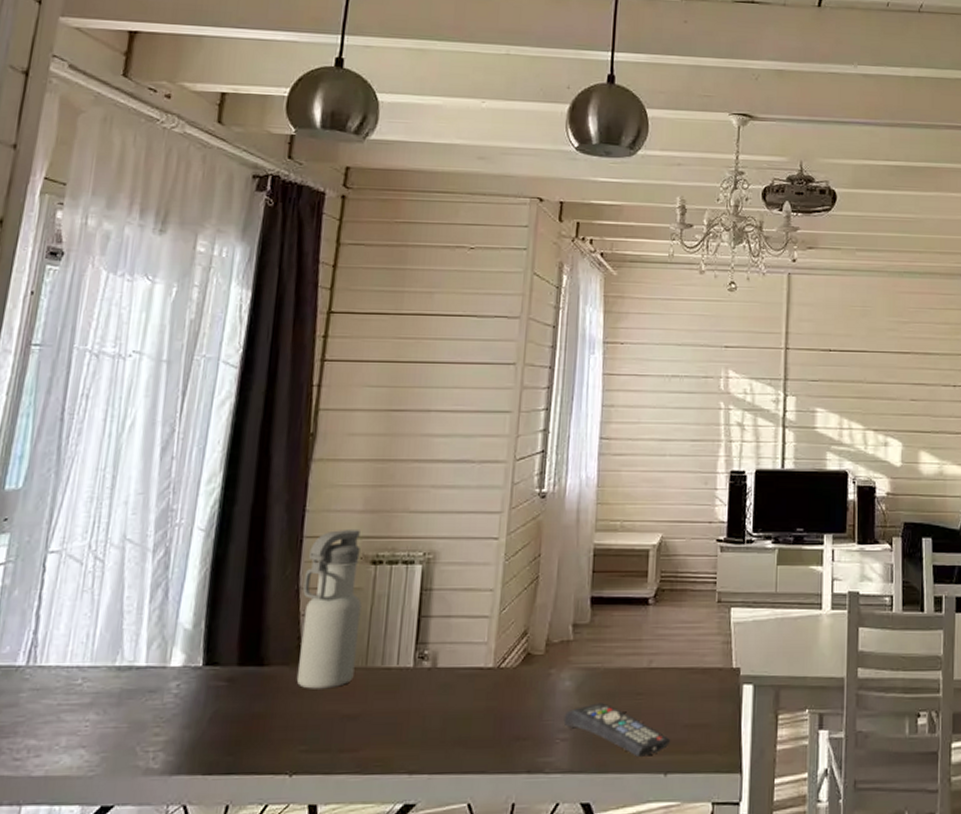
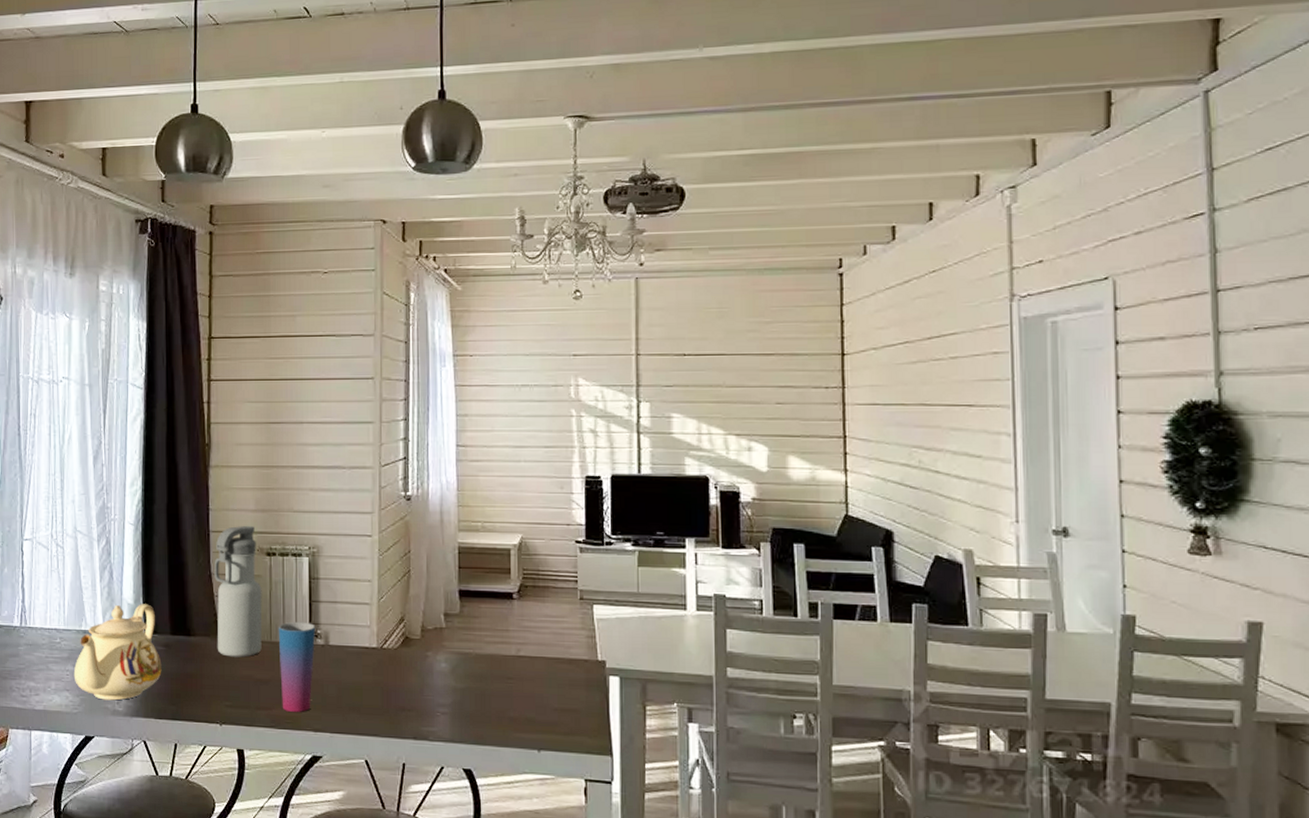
teapot: none [95,628,221,756] -> present [73,604,162,701]
cup: none [371,641,423,753] -> present [278,621,316,713]
remote control: present [563,703,671,757] -> none [442,684,543,734]

